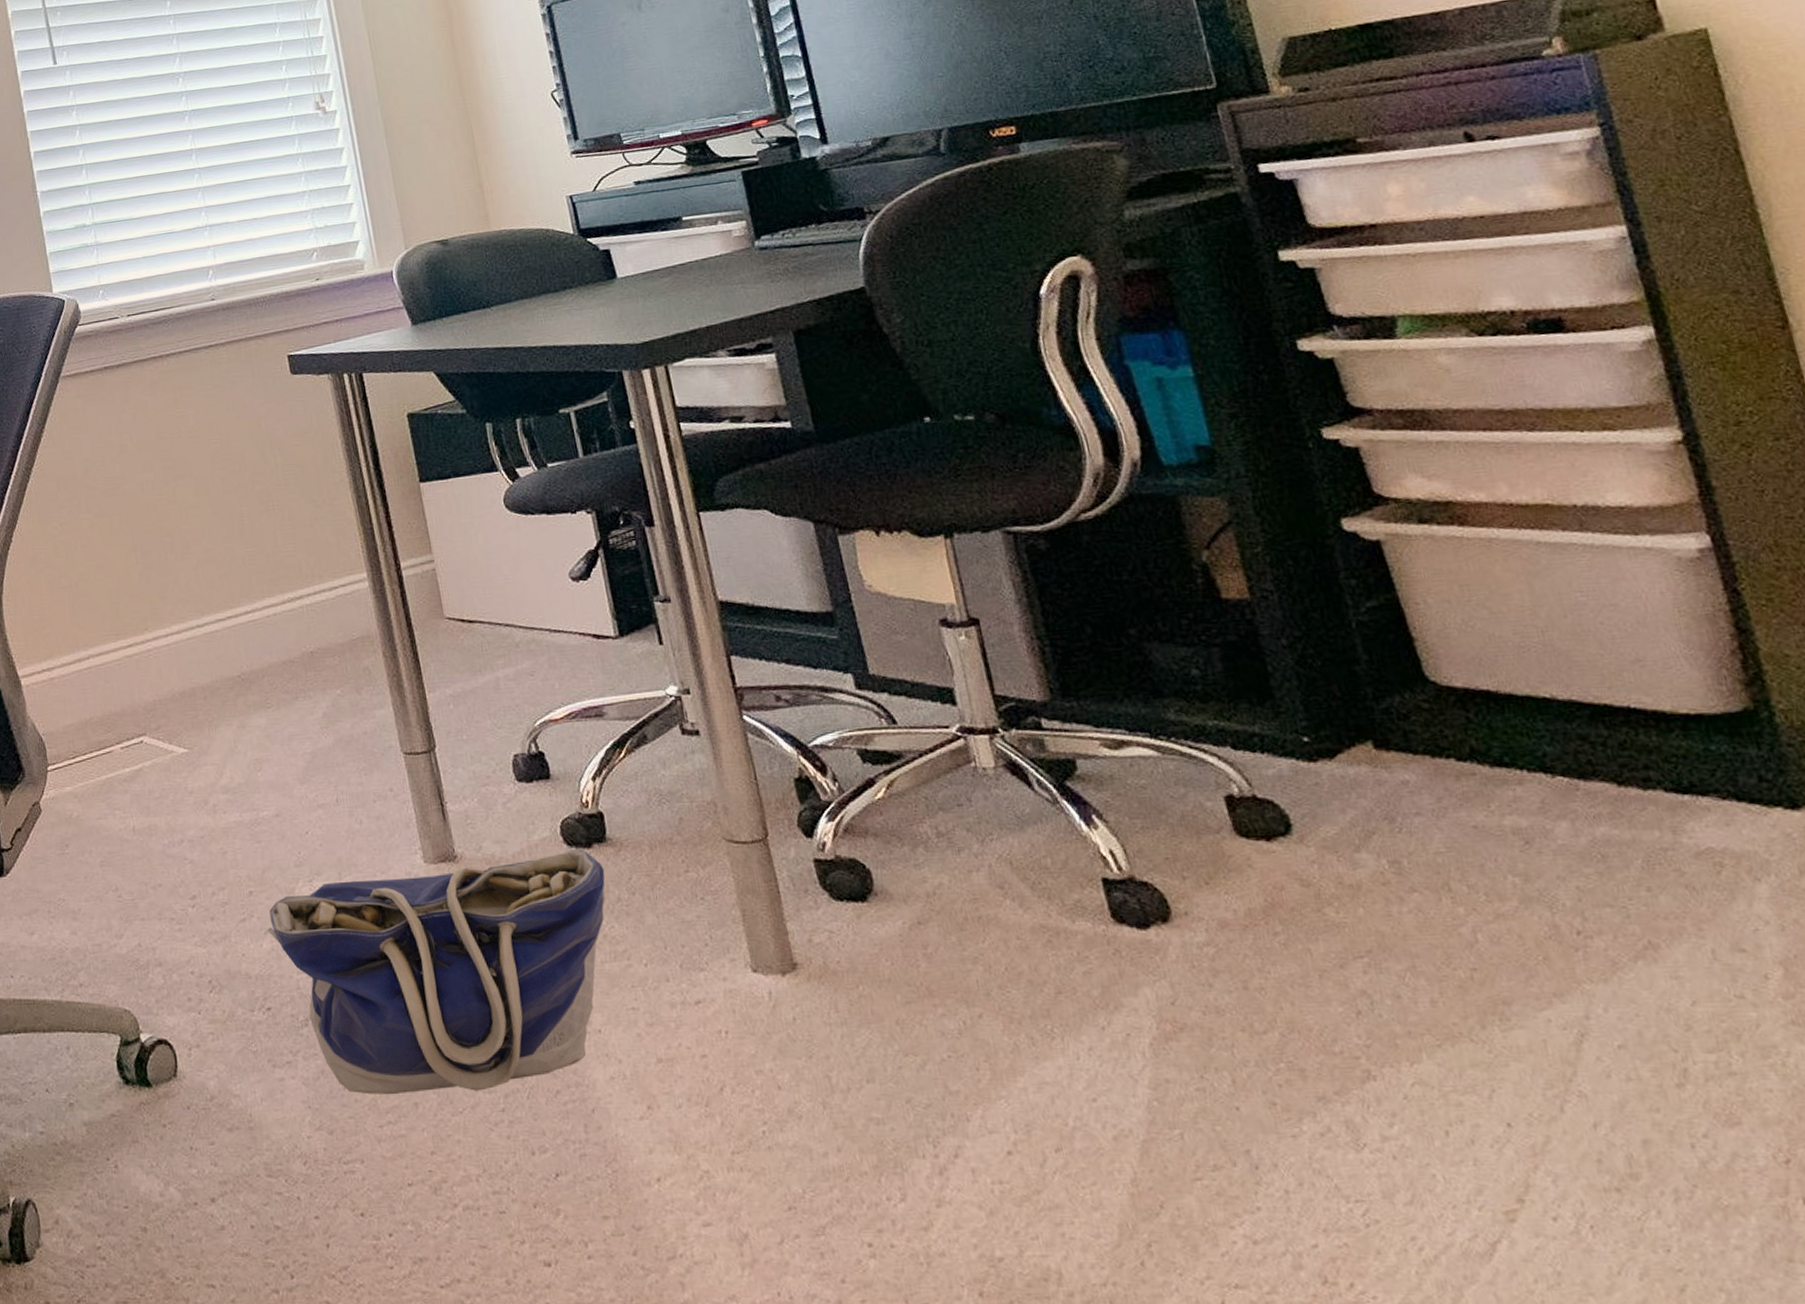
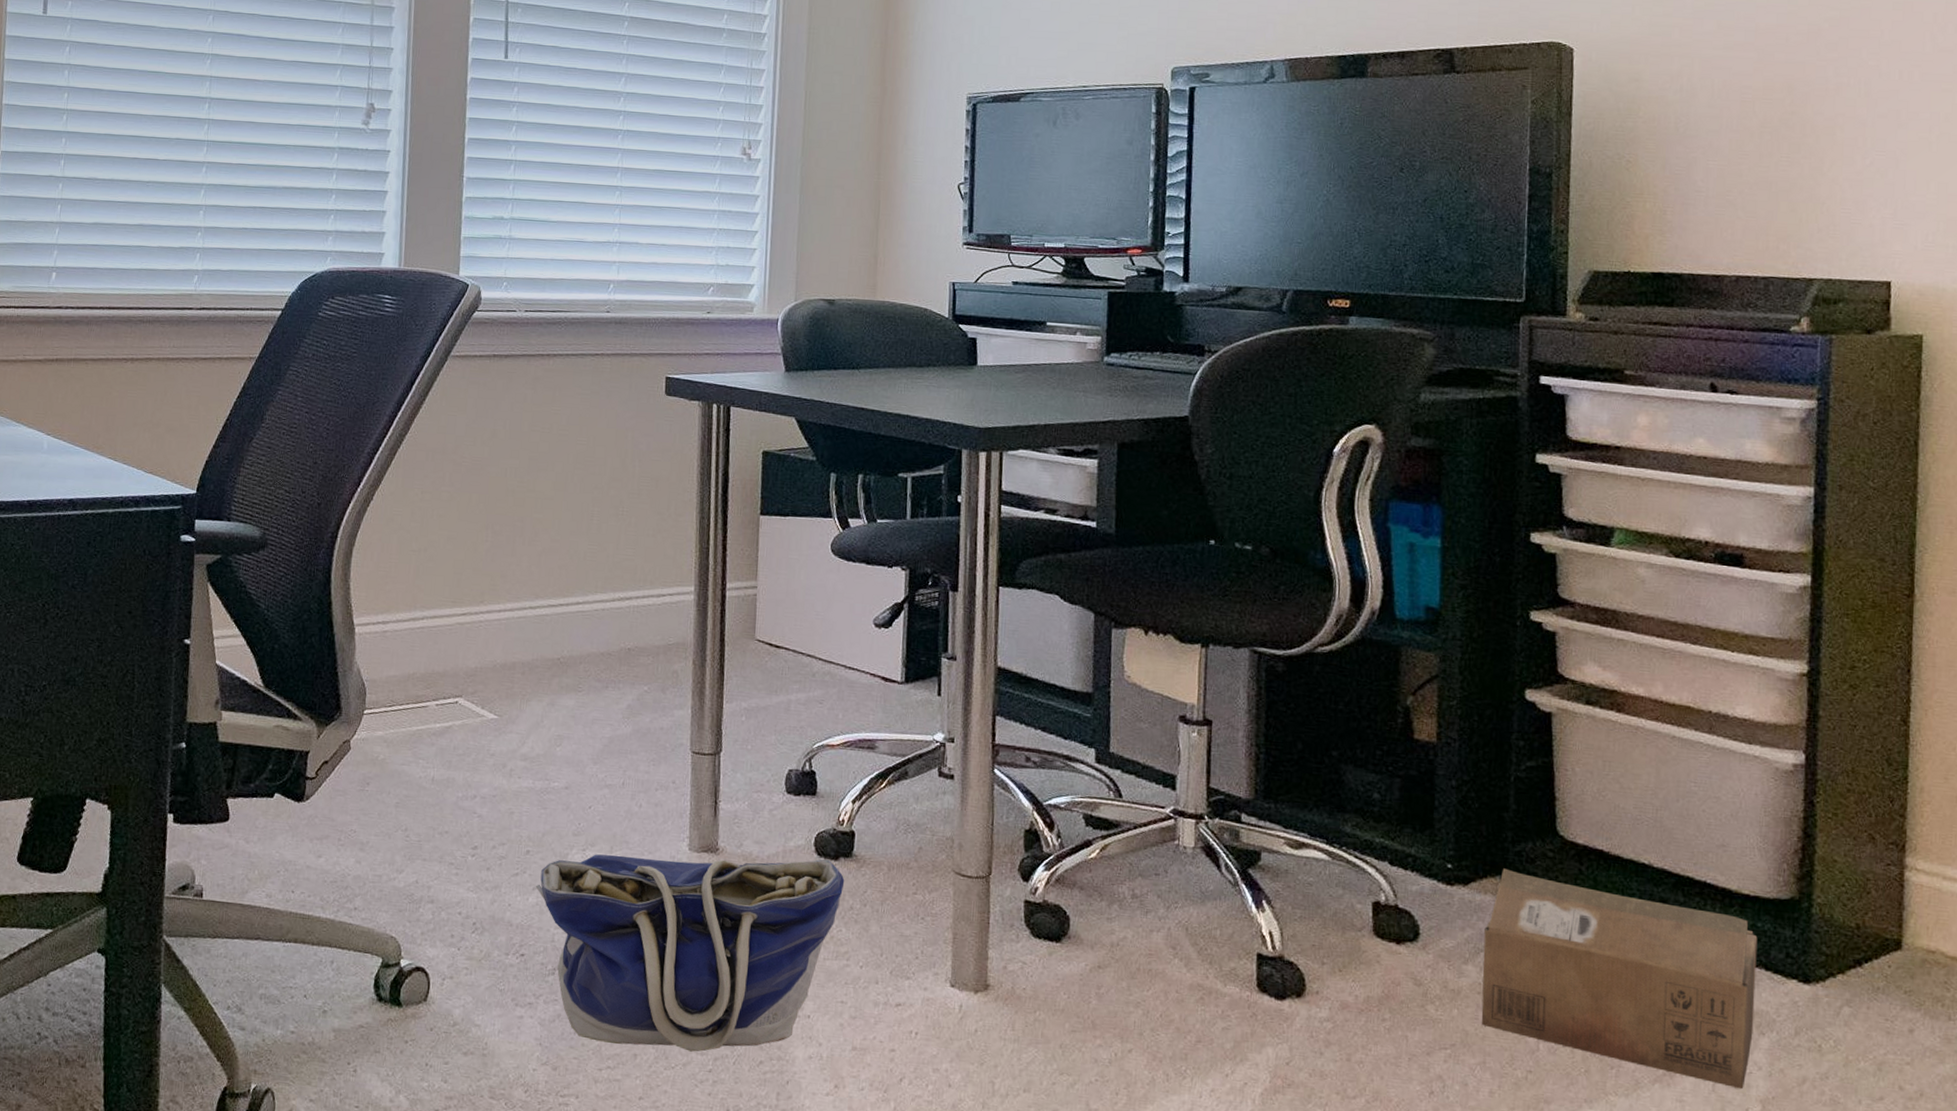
cardboard box: none [1369,731,1754,952] -> present [1481,868,1758,1089]

